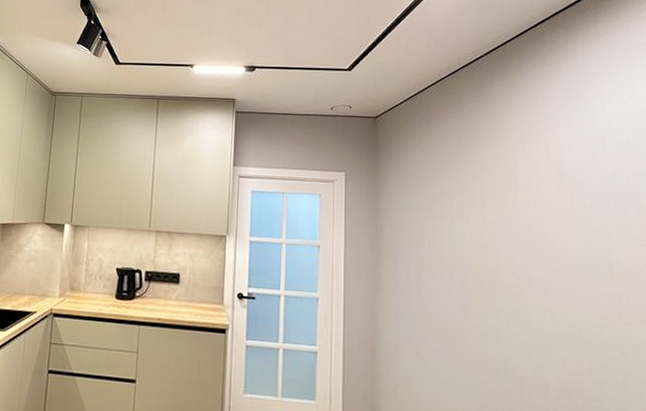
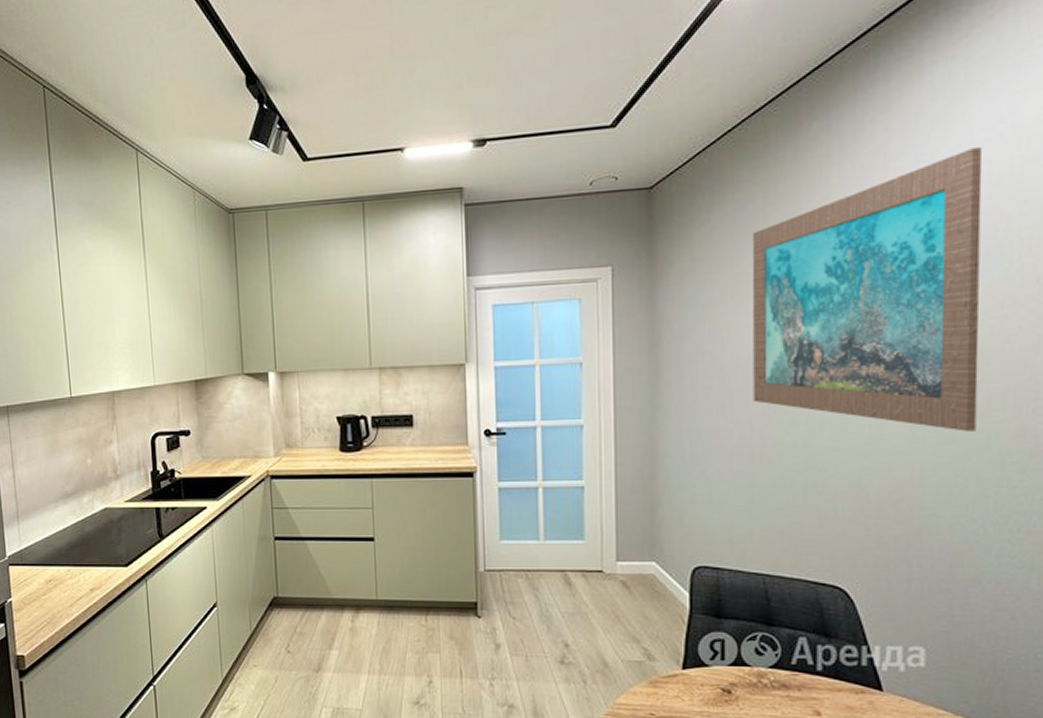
wall art: none [451,119,629,338] -> present [752,147,983,432]

